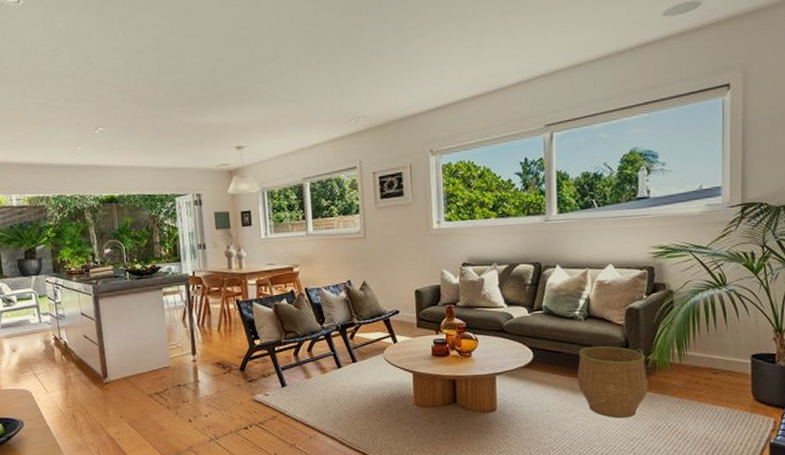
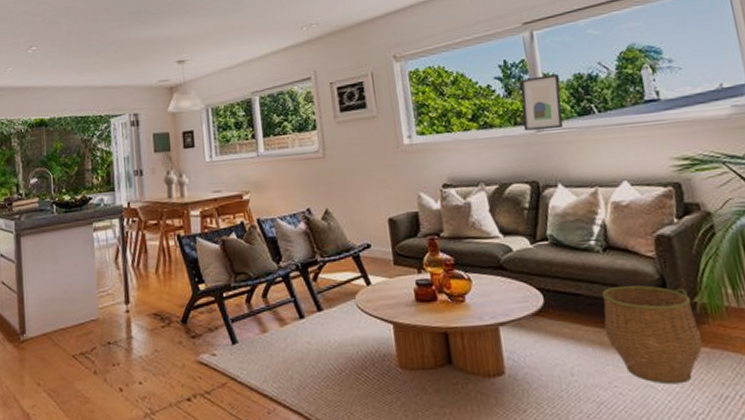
picture frame: none [534,172,571,220] -> present [520,74,564,131]

